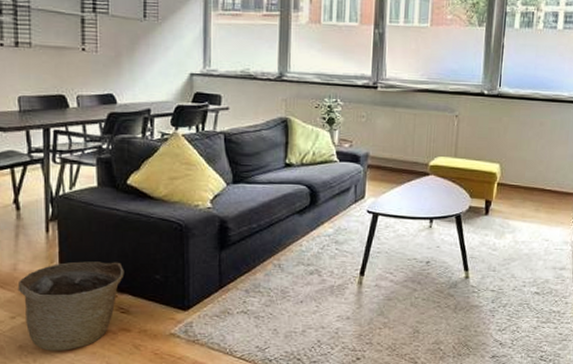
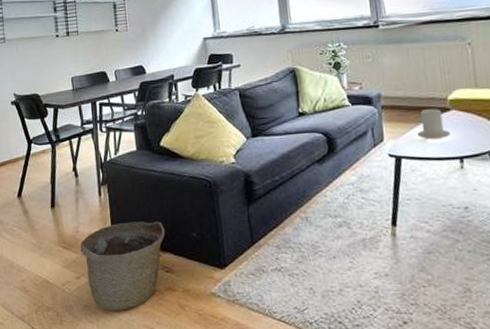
candle: none [396,171,426,201] -> present [417,108,451,140]

